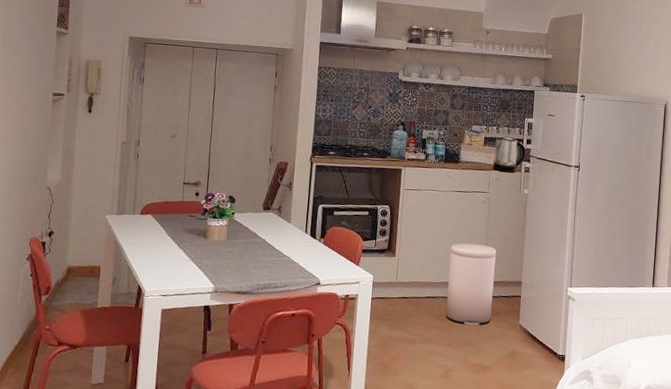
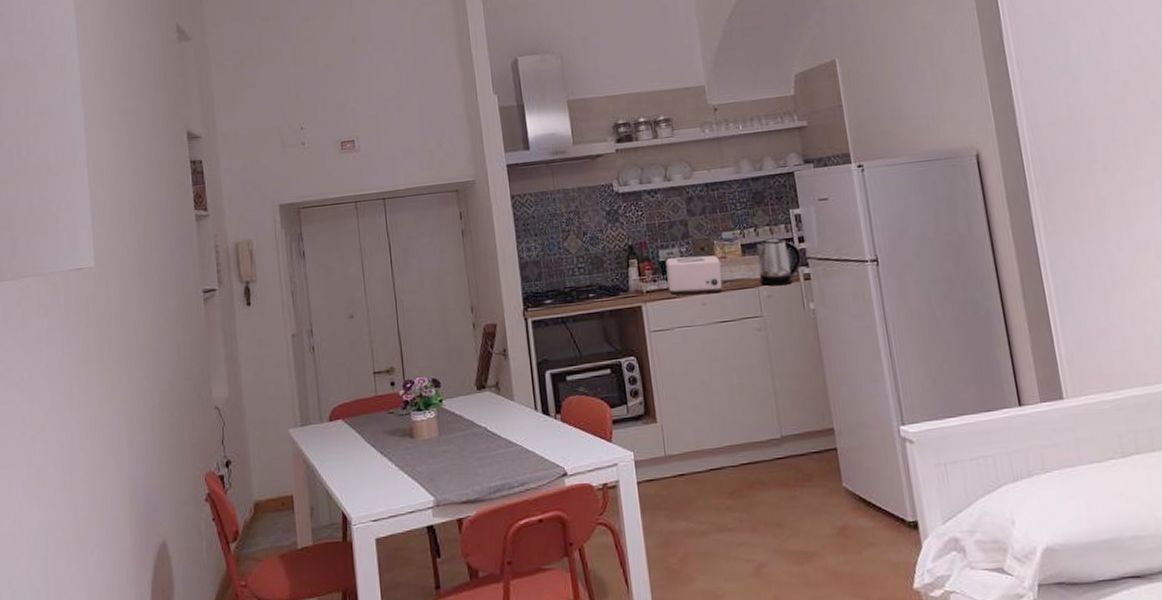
canister: present [389,125,409,159] -> none [619,249,643,294]
toaster: none [423,137,469,170] -> present [665,255,723,295]
pedal bin: present [445,242,496,326] -> none [727,386,803,500]

